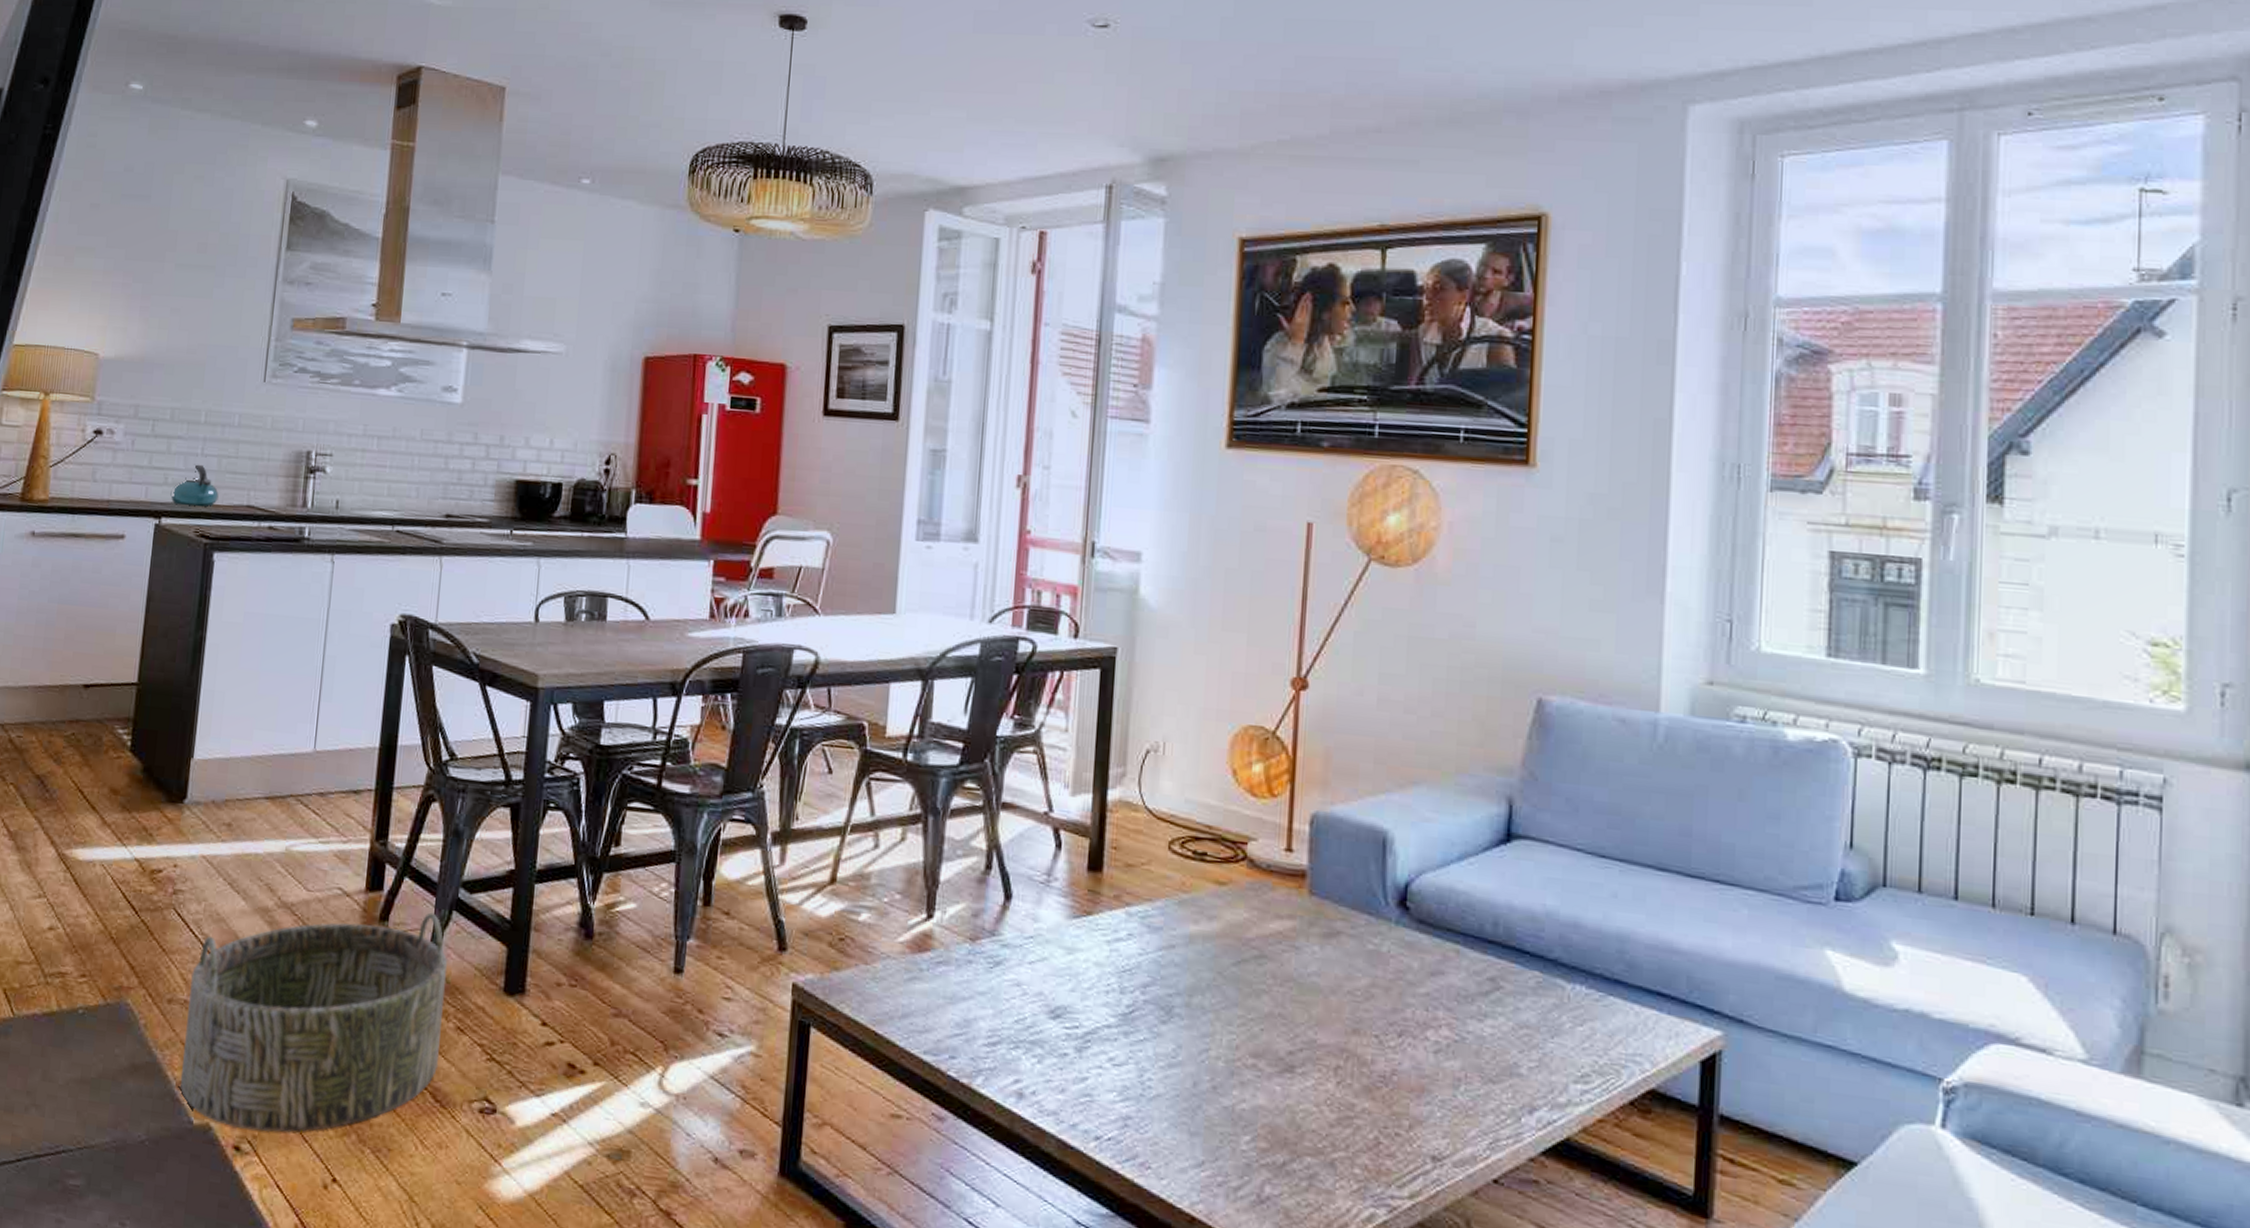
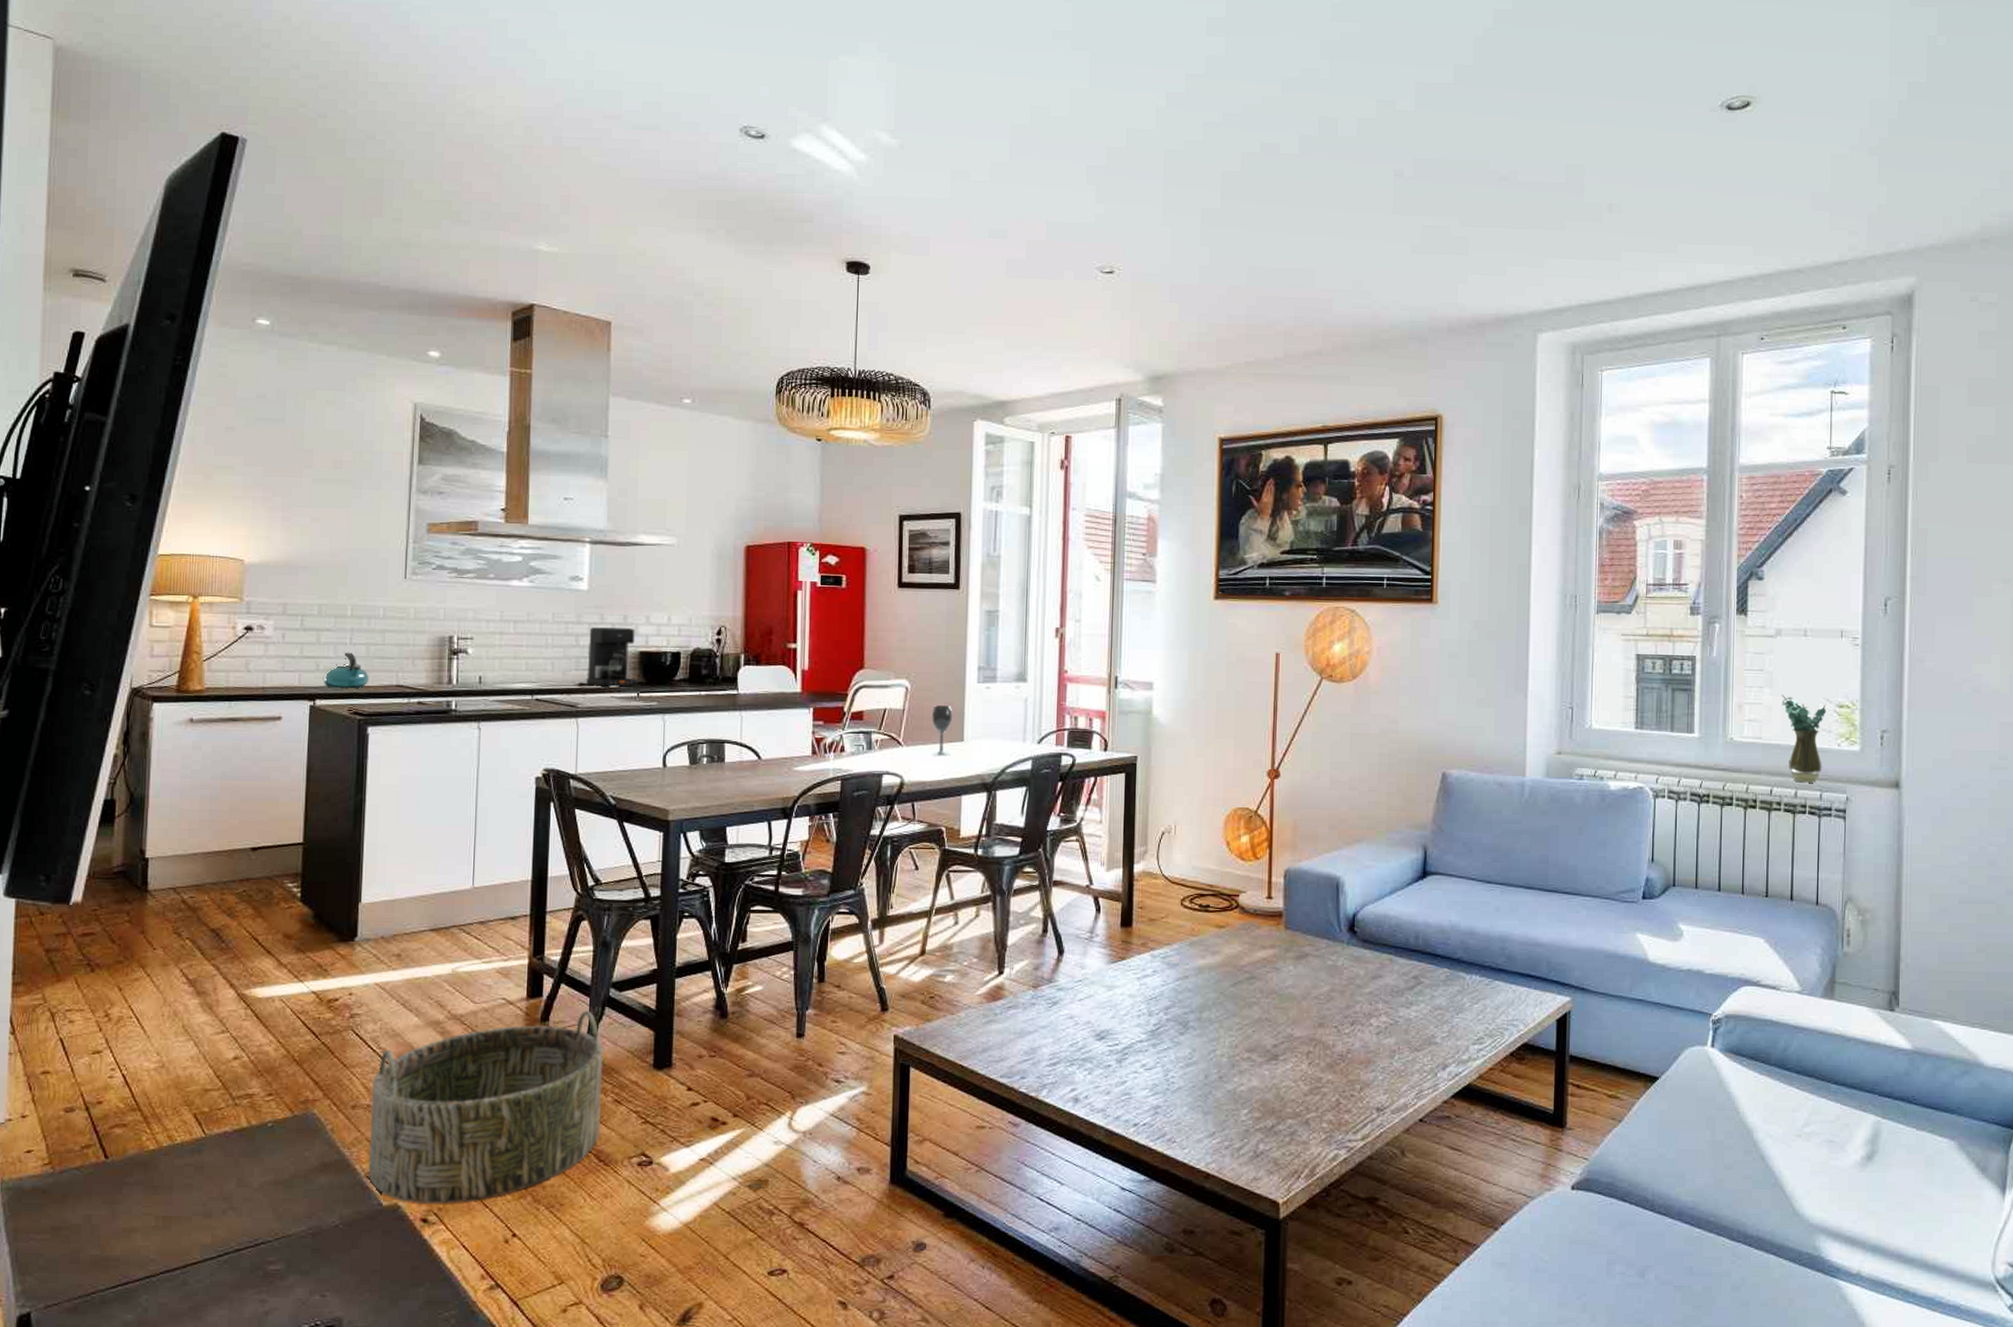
coffee maker: none [454,448,512,521] -> present [586,627,638,687]
wine glass: none [854,566,884,632] -> present [931,705,953,757]
vase: none [2058,621,2131,754] -> present [1782,694,1827,783]

